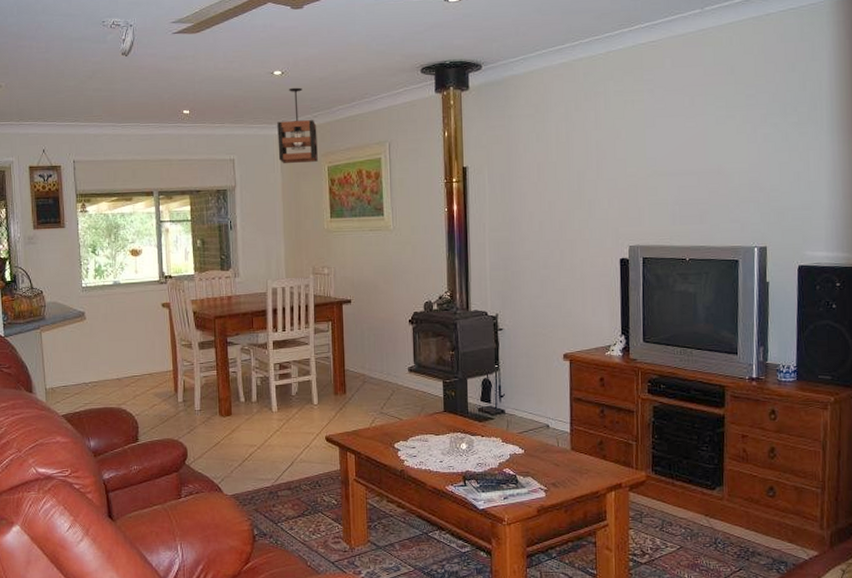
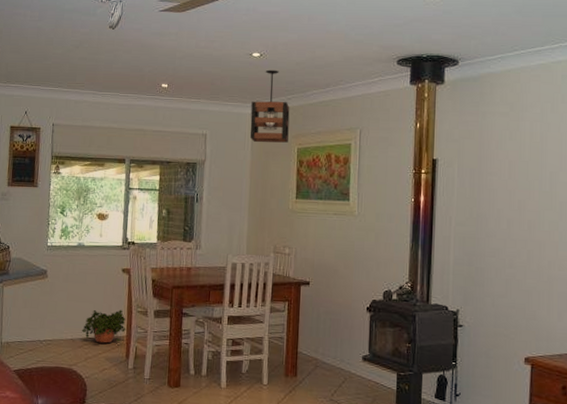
potted plant: none [126,345,172,380] -> present [81,309,127,343]

